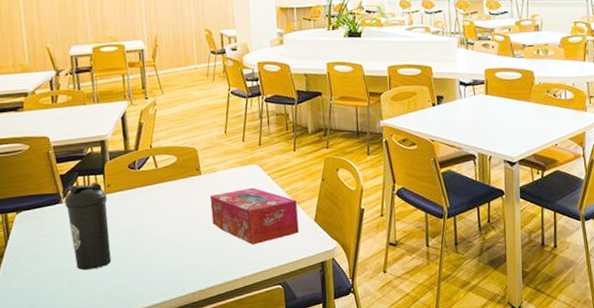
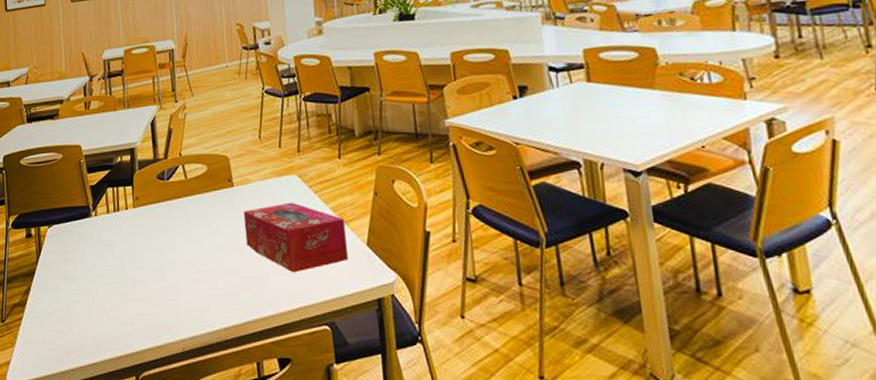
water bottle: present [64,182,112,271] -> none [93,194,139,294]

